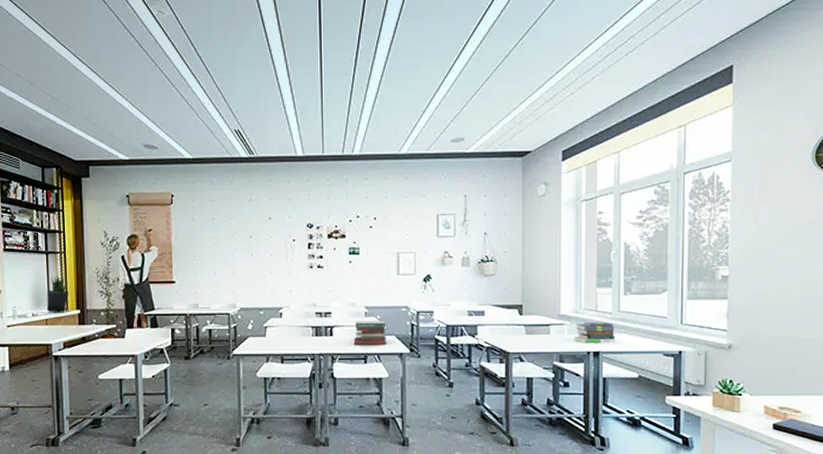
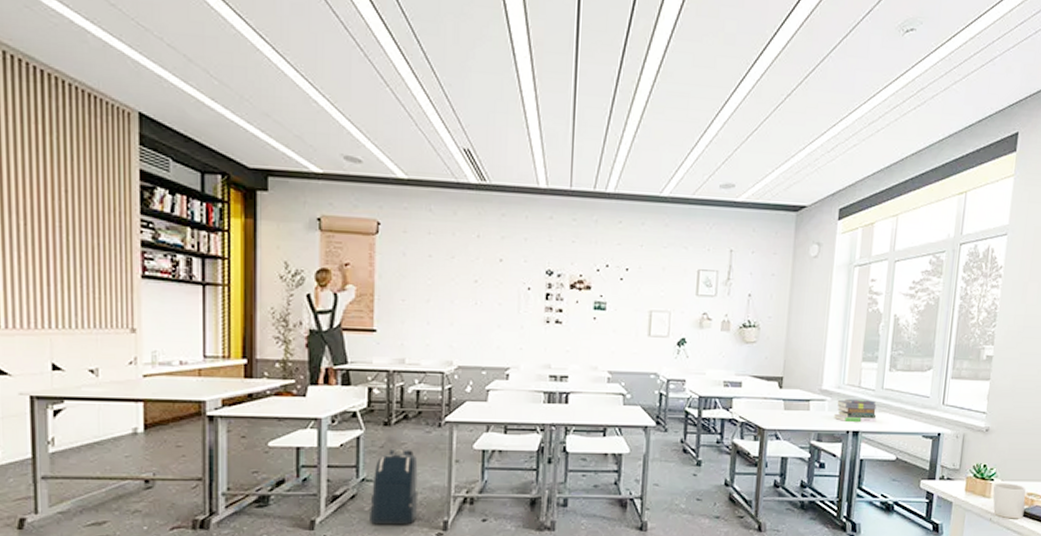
planter: present [46,275,69,313] -> none [200,313,232,362]
backpack: none [177,379,216,441] -> present [370,450,418,524]
books: present [353,321,386,346] -> none [592,388,631,417]
mug: none [741,398,778,433] -> present [992,483,1026,519]

